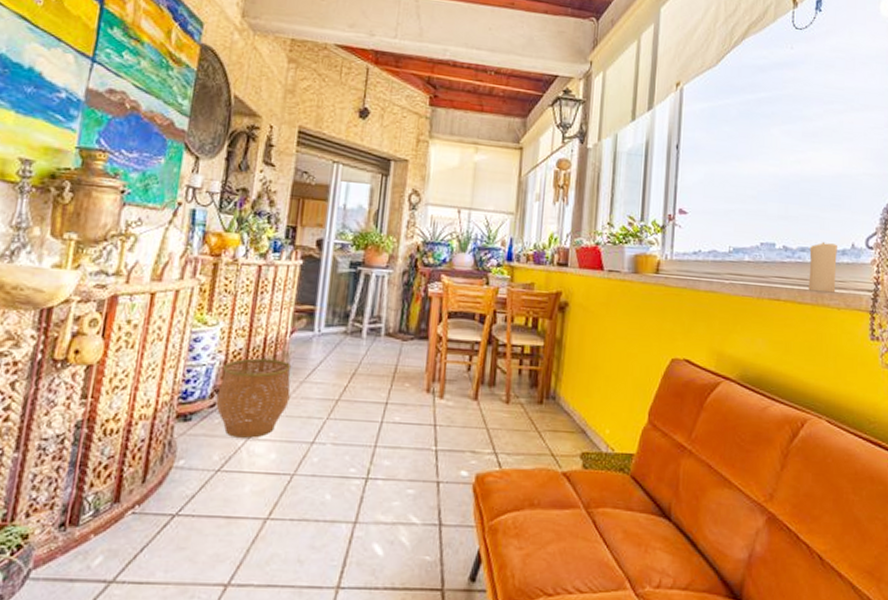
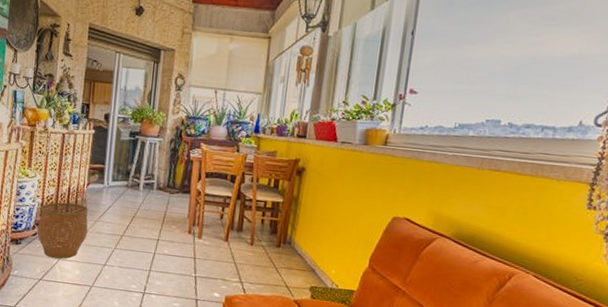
candle: present [808,241,837,293] -> none [529,119,564,166]

